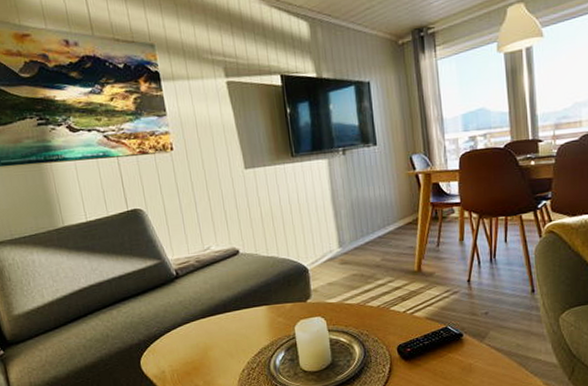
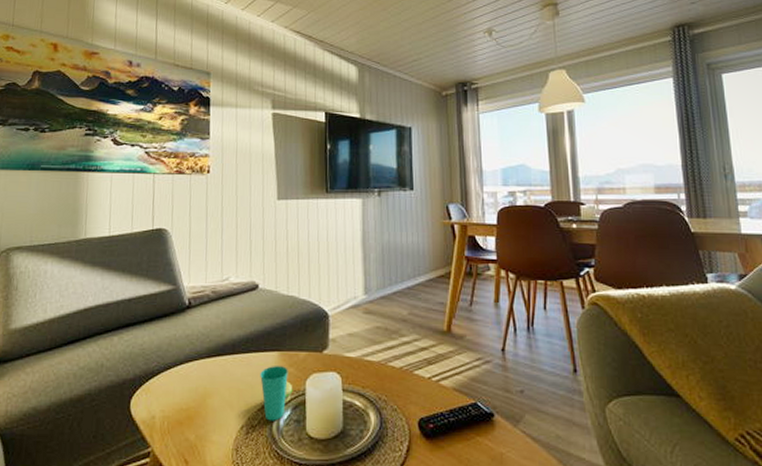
cup: none [252,317,284,363] -> present [260,366,293,421]

